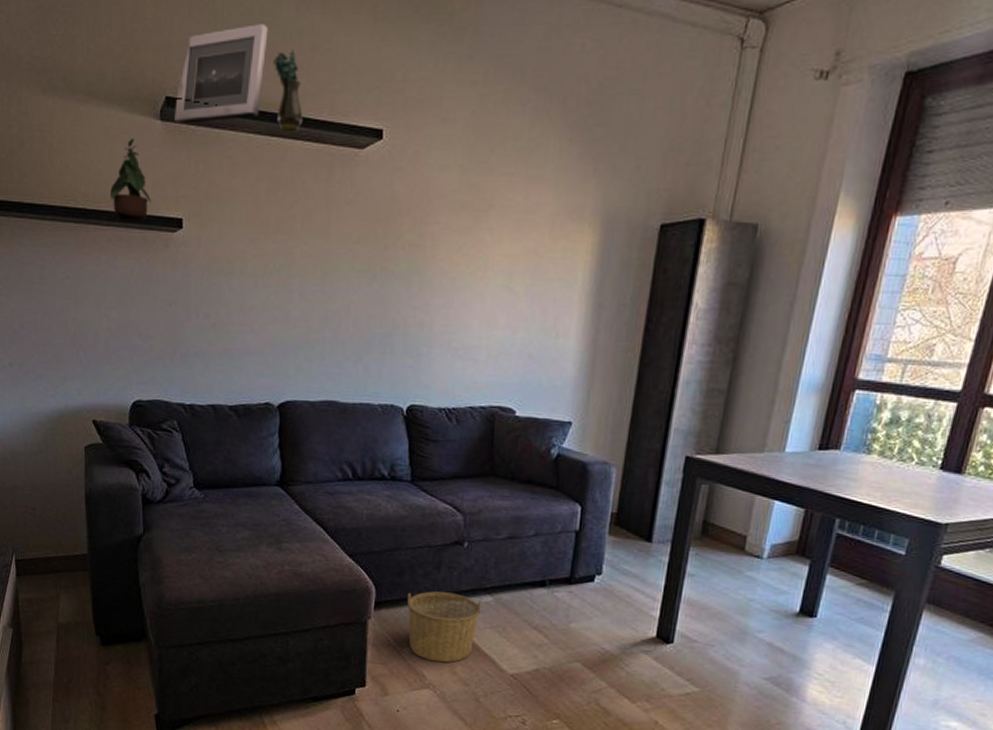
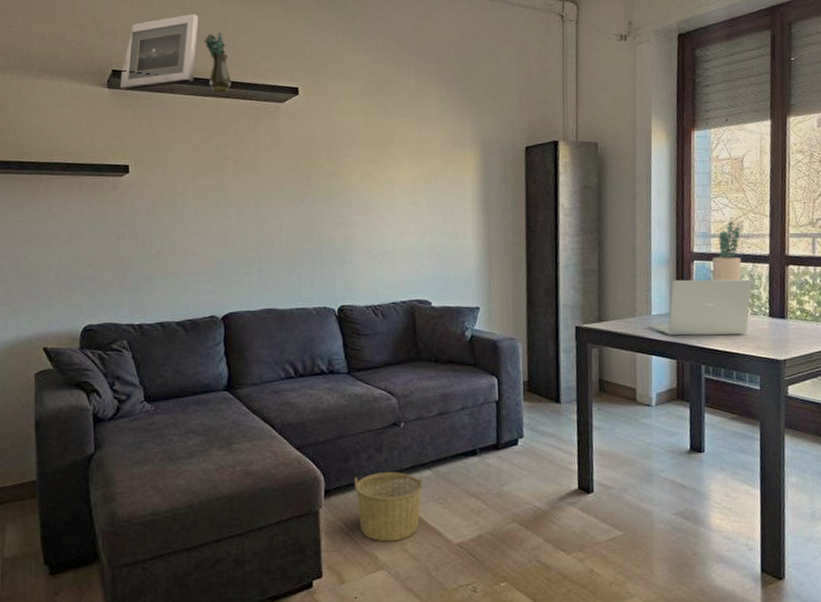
potted plant: present [110,138,152,224] -> none [62,103,101,172]
laptop: none [776,411,929,488] -> present [647,279,753,336]
vase: none [876,338,931,421] -> present [712,218,742,282]

